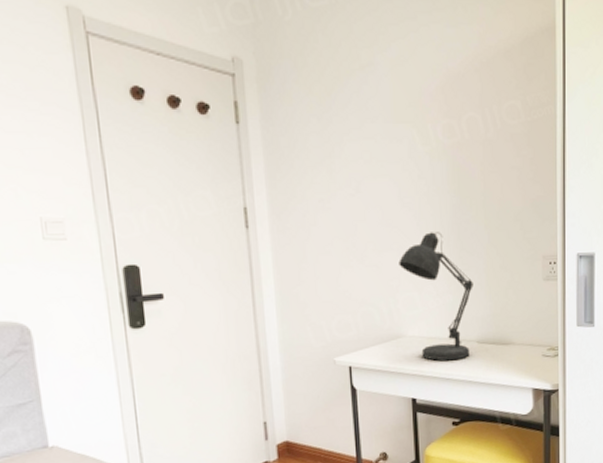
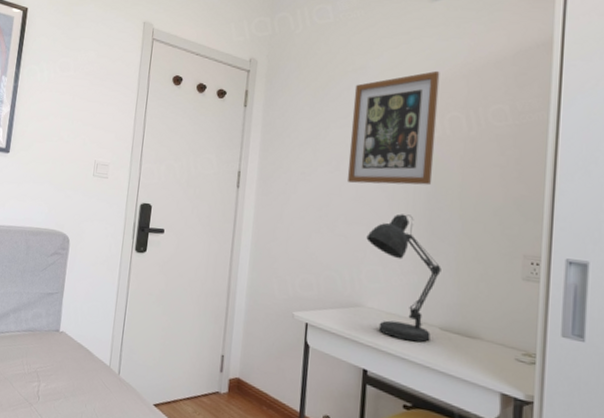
wall art: none [364,64,456,206] -> present [347,70,440,185]

